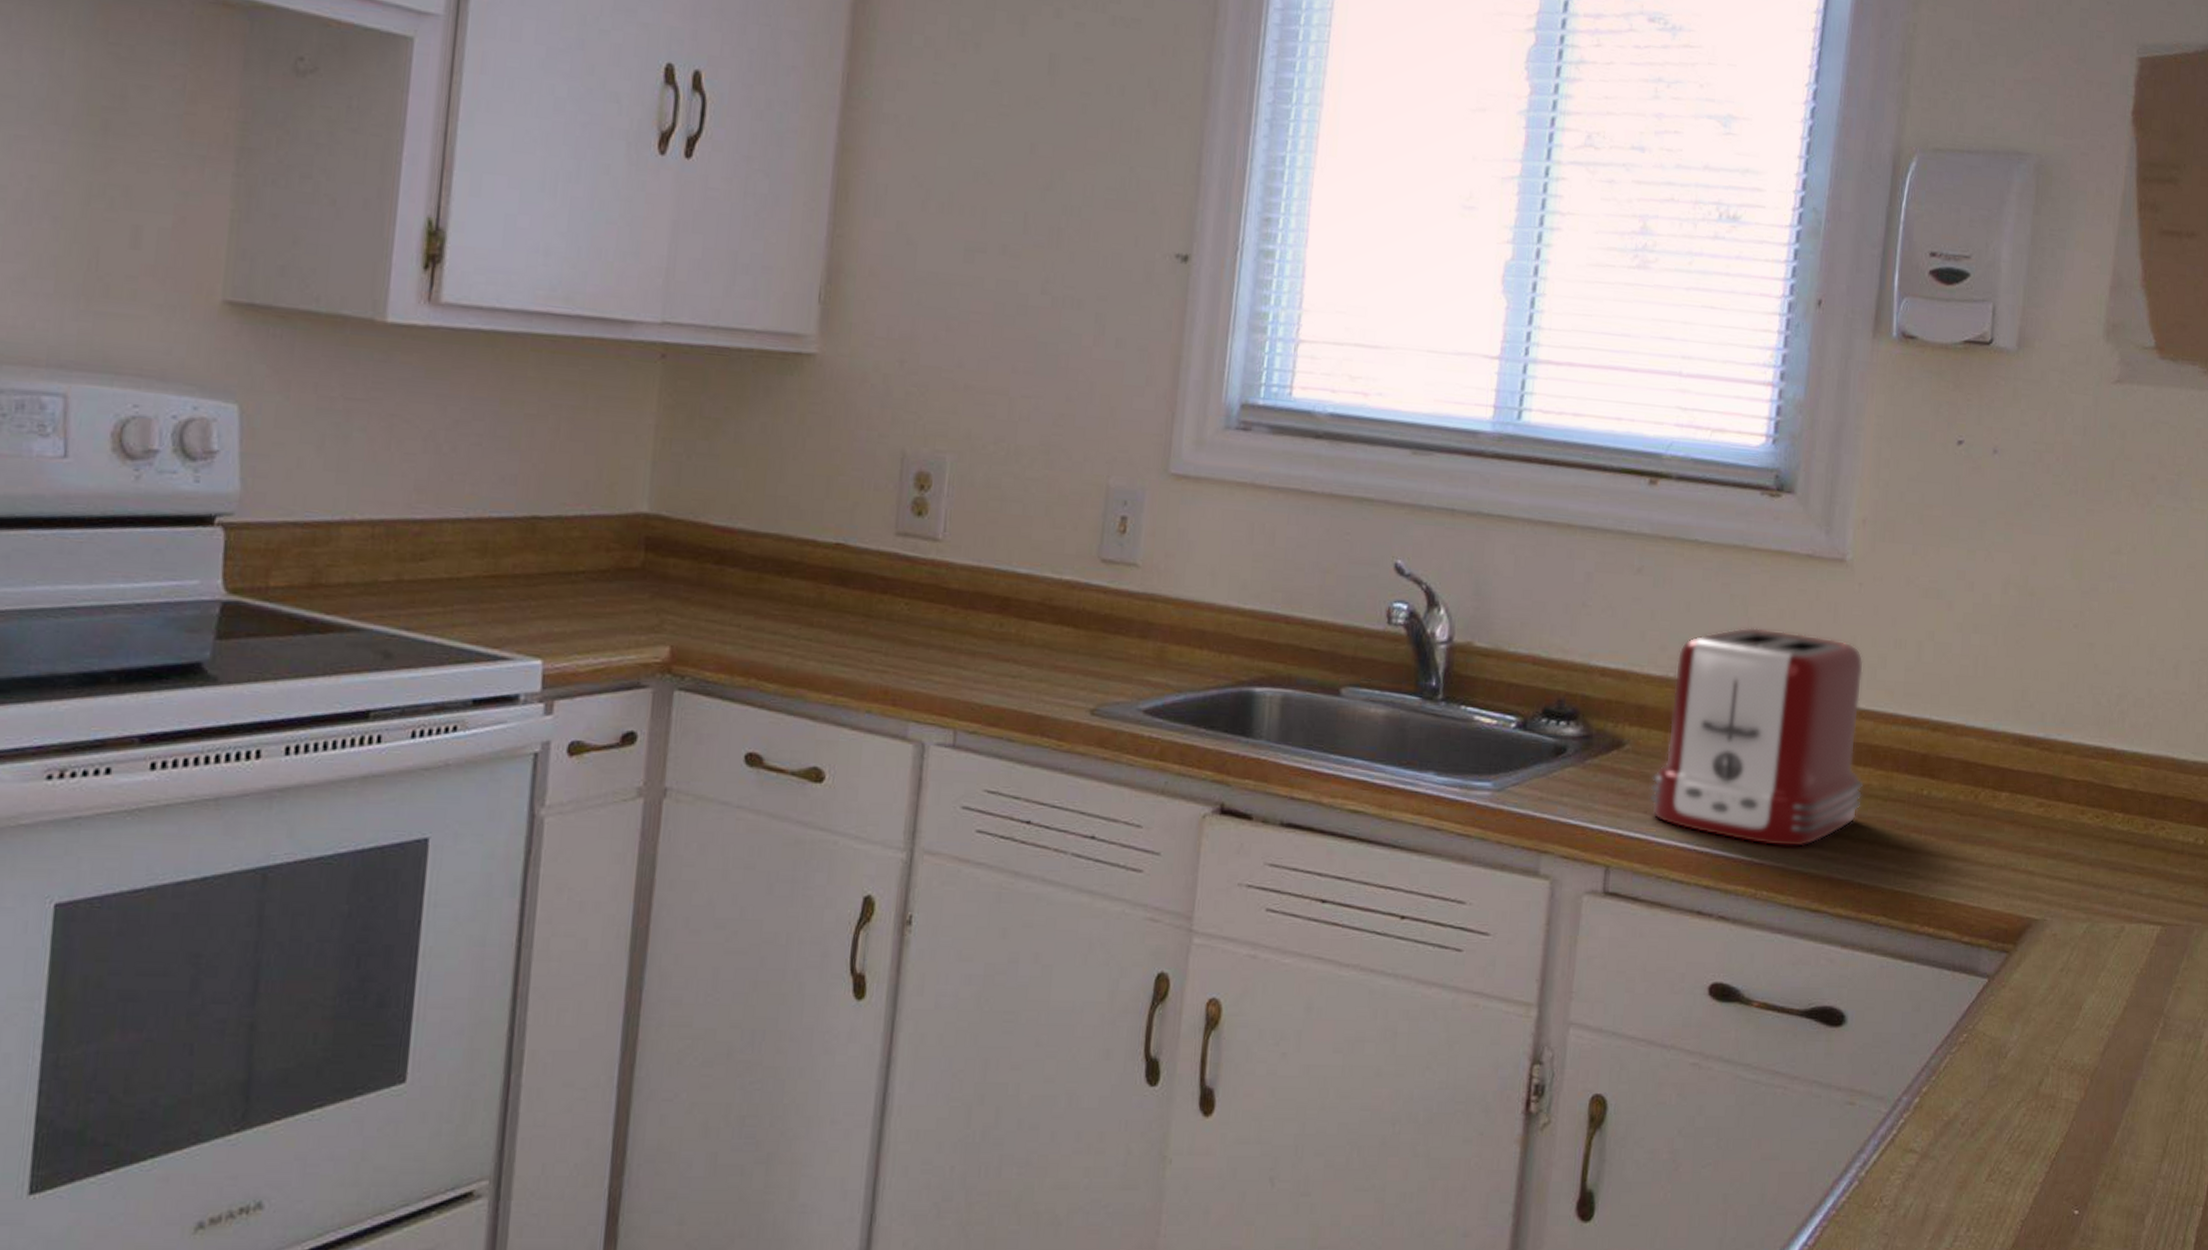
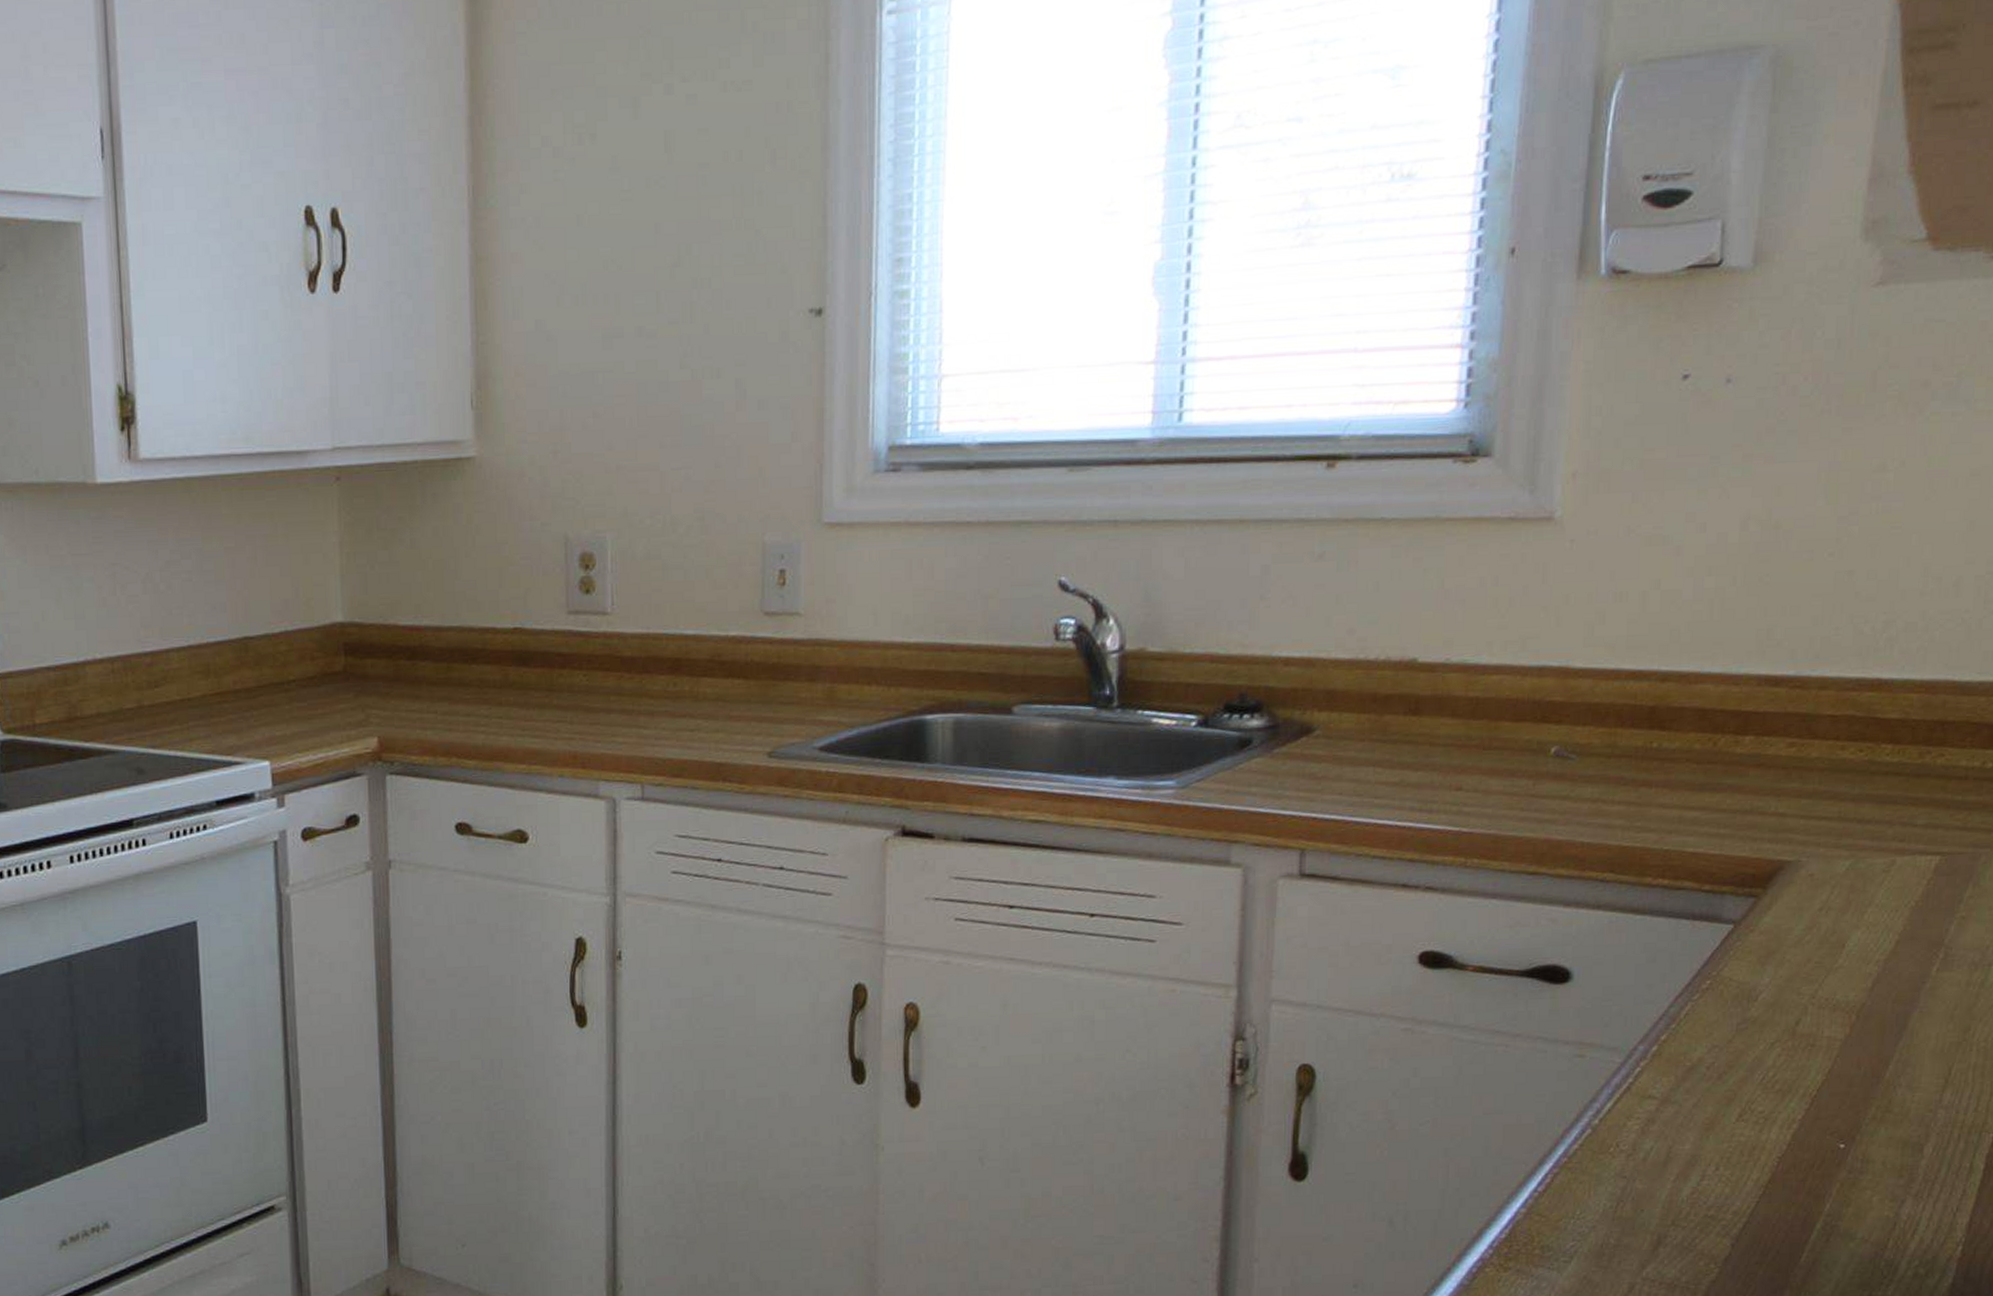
toaster: present [1649,627,1863,848] -> none [1344,598,1582,815]

